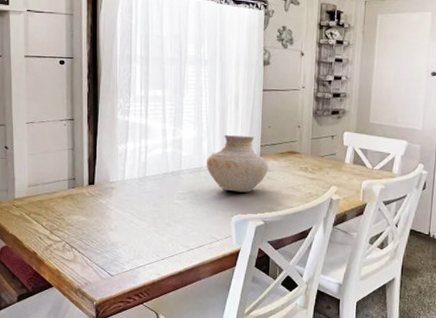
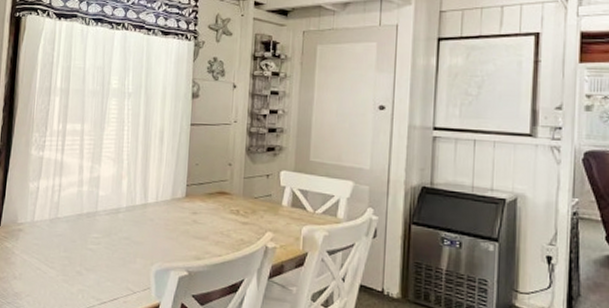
vase: present [207,135,269,193] -> none [125,173,196,238]

